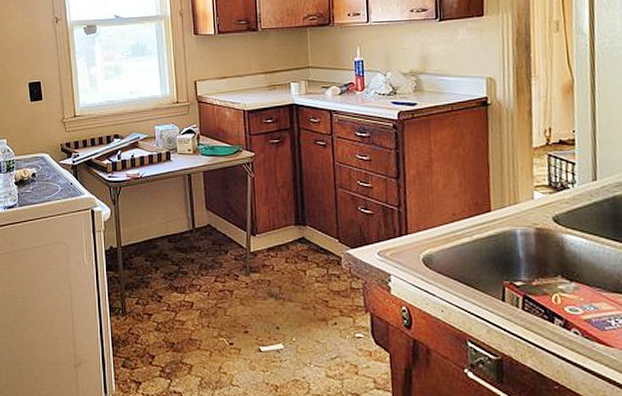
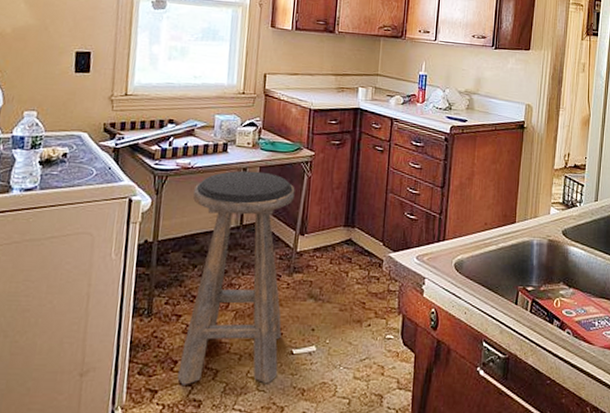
stool: none [146,176,249,380] -> present [177,170,295,385]

